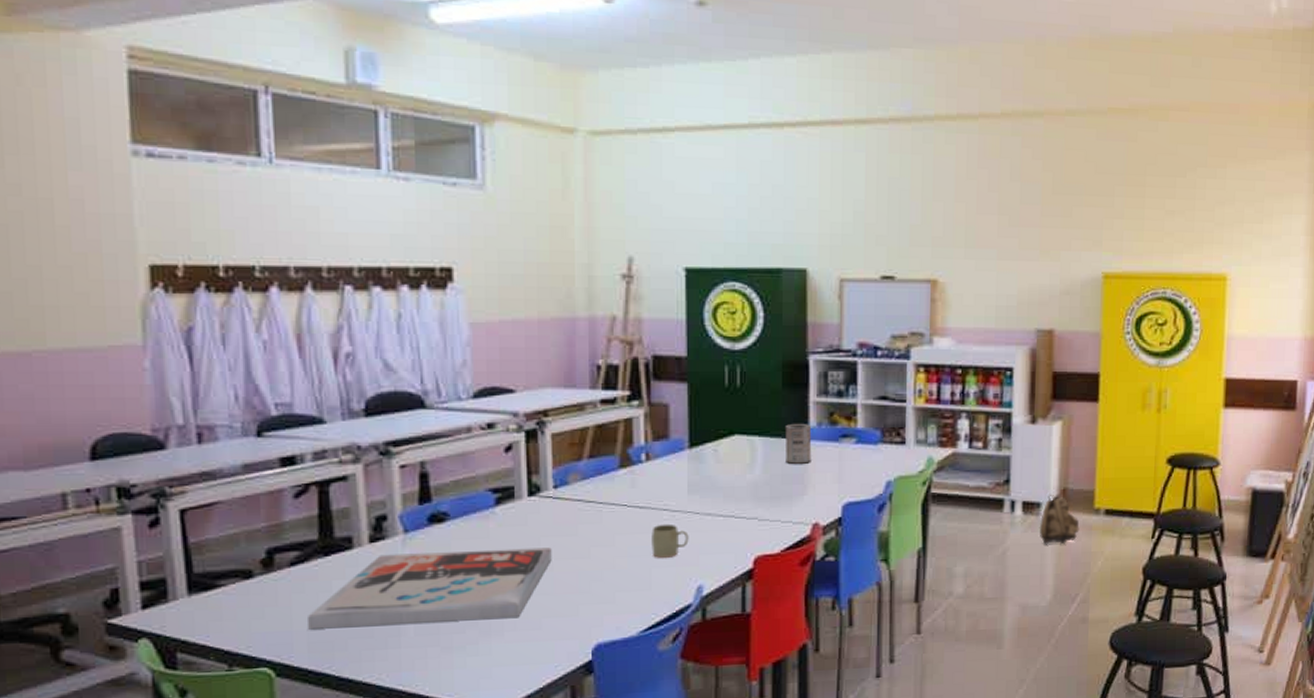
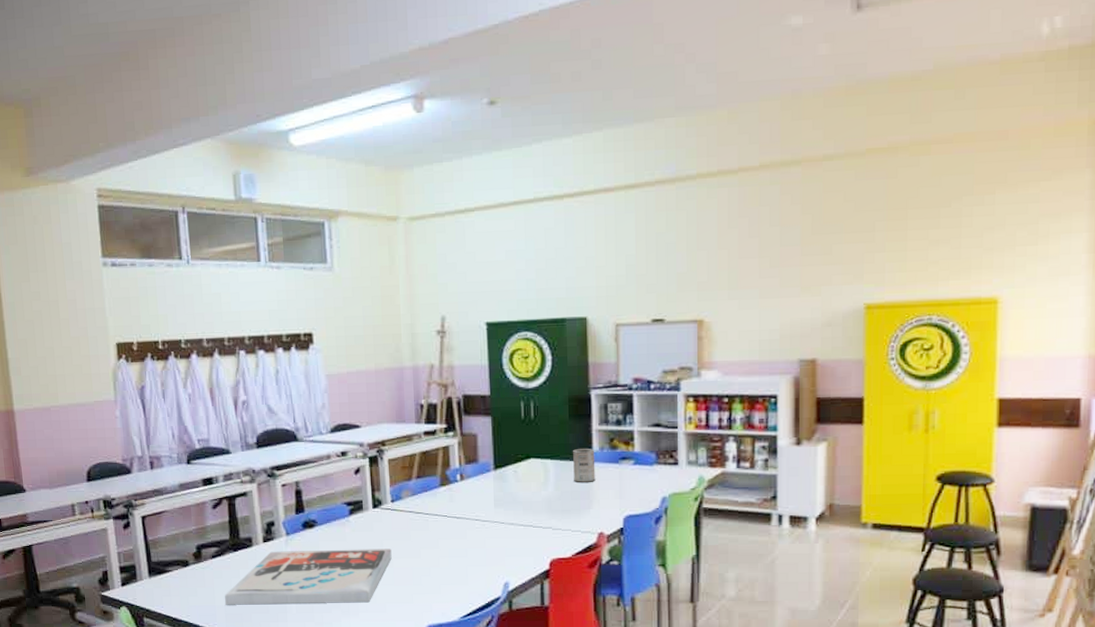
mug: present [651,523,689,558] -> none [467,531,497,559]
backpack: present [1039,494,1080,545] -> none [806,509,847,555]

